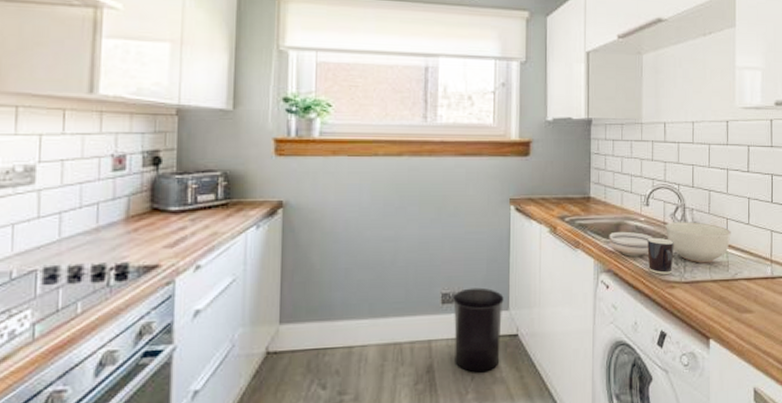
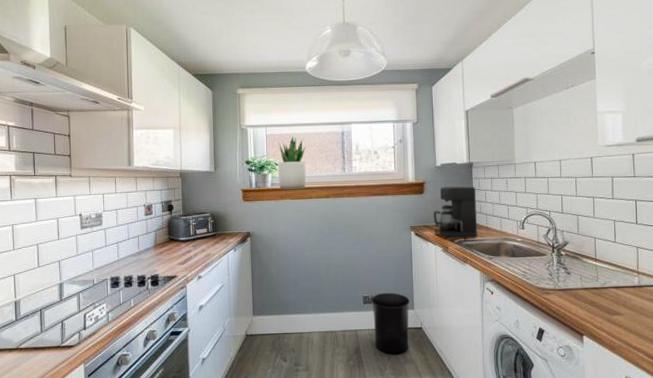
planter: none [330,68,374,143] -> present [277,136,306,190]
coffee maker: none [539,148,595,216] -> present [433,186,478,239]
bowl: present [609,231,654,257] -> none [491,249,529,269]
mug: present [646,237,675,274] -> none [523,254,549,283]
bowl: present [666,222,731,263] -> none [540,241,599,274]

